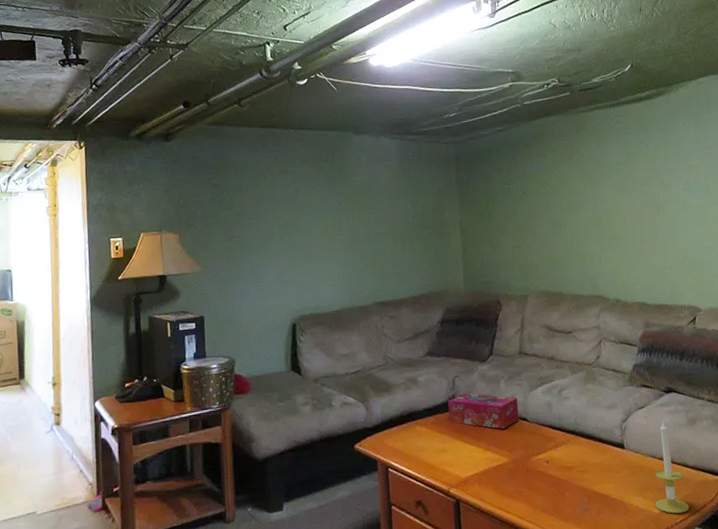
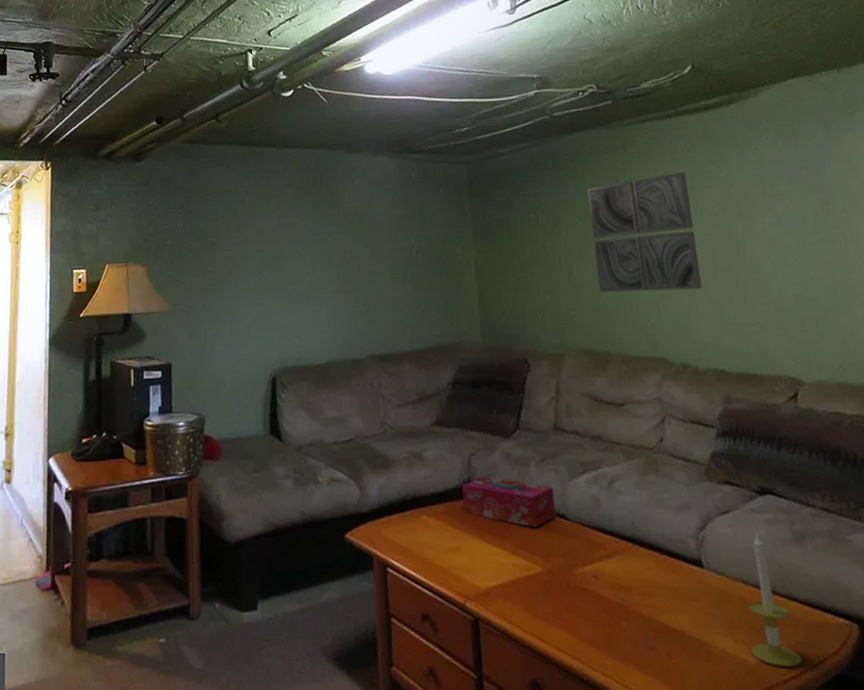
wall art: none [549,150,633,246] -> present [587,172,703,292]

